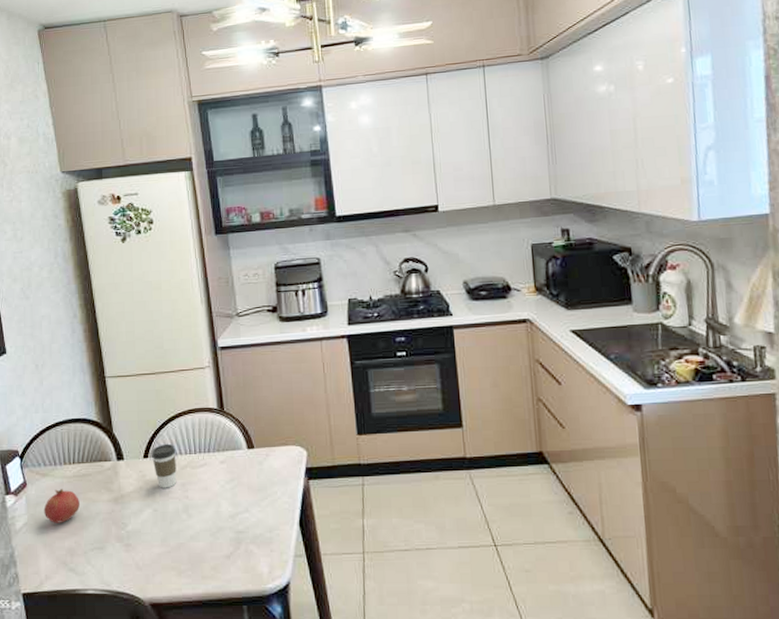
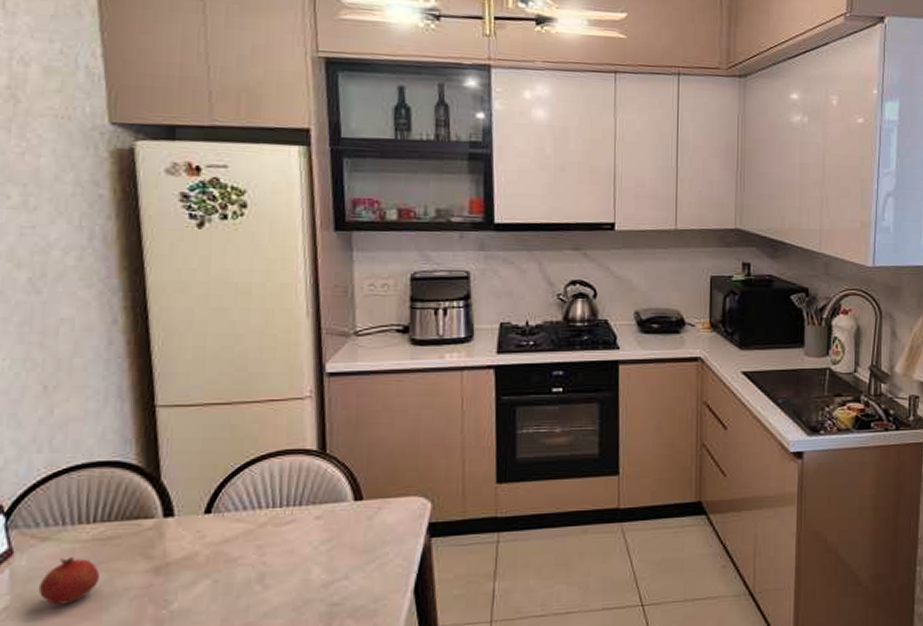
coffee cup: present [152,443,177,488] -> none [217,494,253,553]

